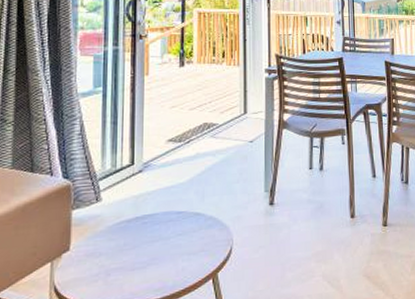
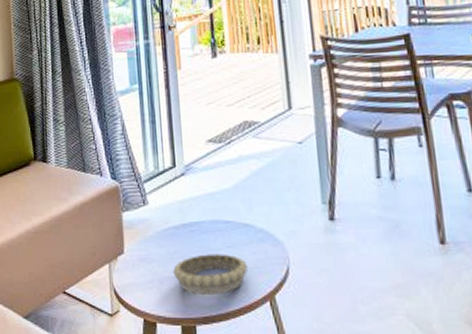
decorative bowl: none [121,241,196,282] -> present [173,254,248,296]

